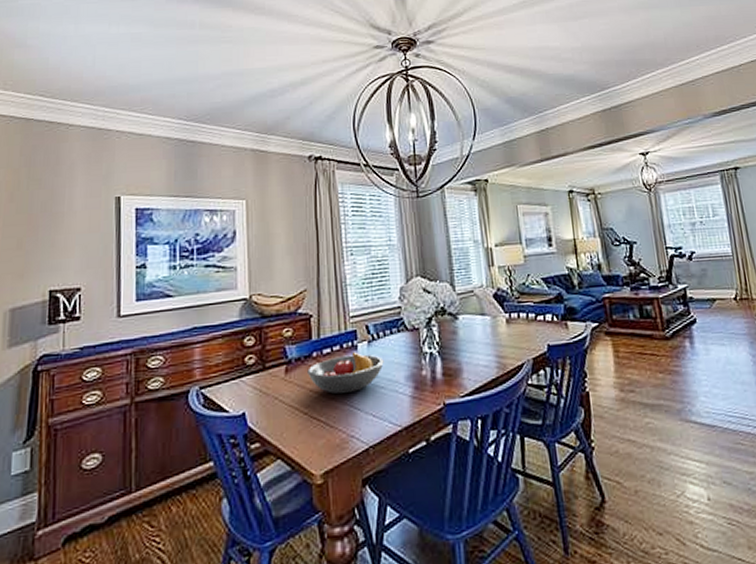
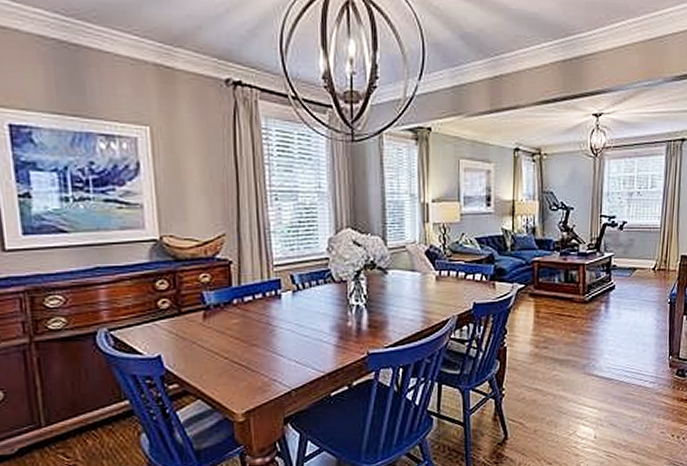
fruit bowl: present [307,352,384,394] -> none [227,301,309,341]

